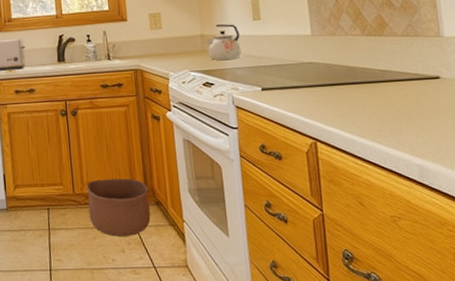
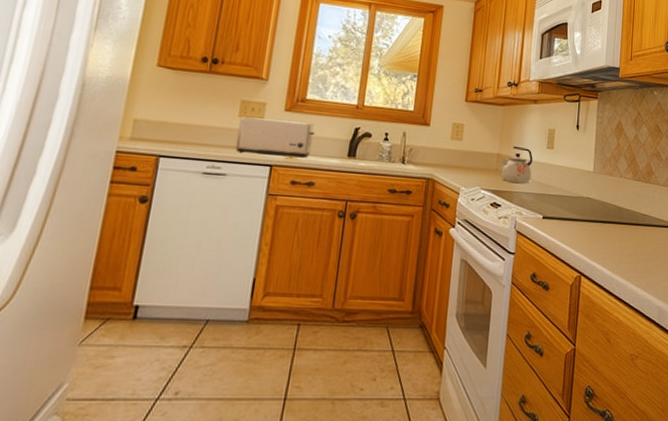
basket: present [86,178,151,237] -> none [344,294,416,362]

